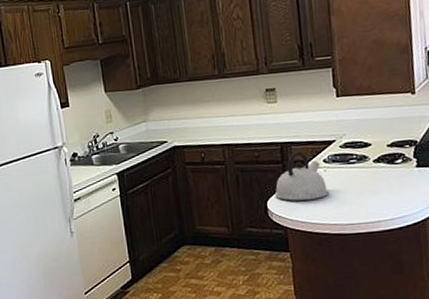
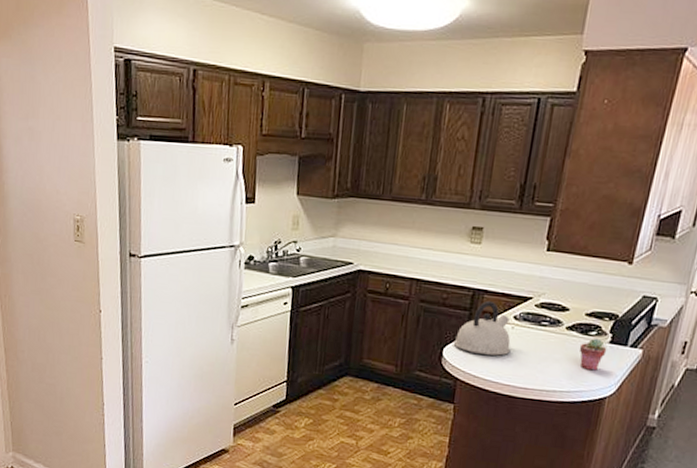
potted succulent: none [390,165,416,196] -> present [579,338,607,371]

